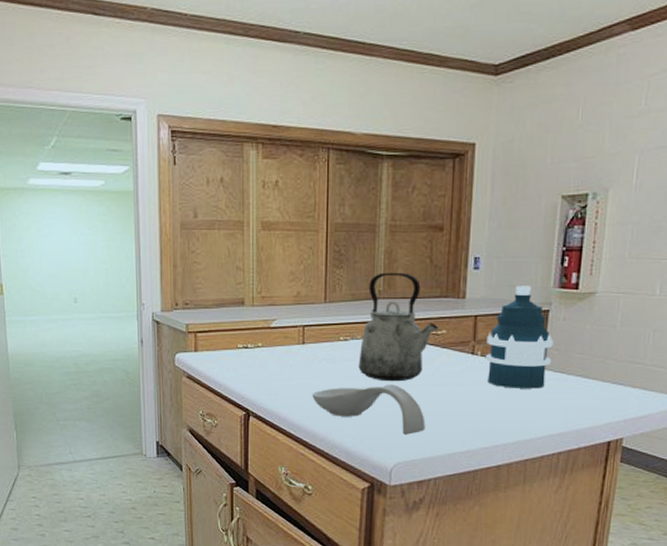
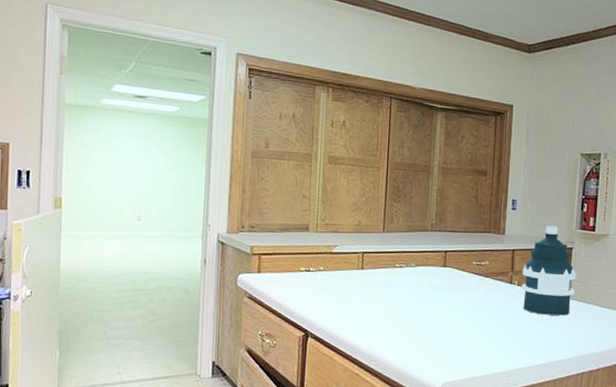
spoon rest: present [312,384,425,435] -> none [368,309,470,356]
kettle: present [358,272,438,382] -> none [412,208,481,307]

